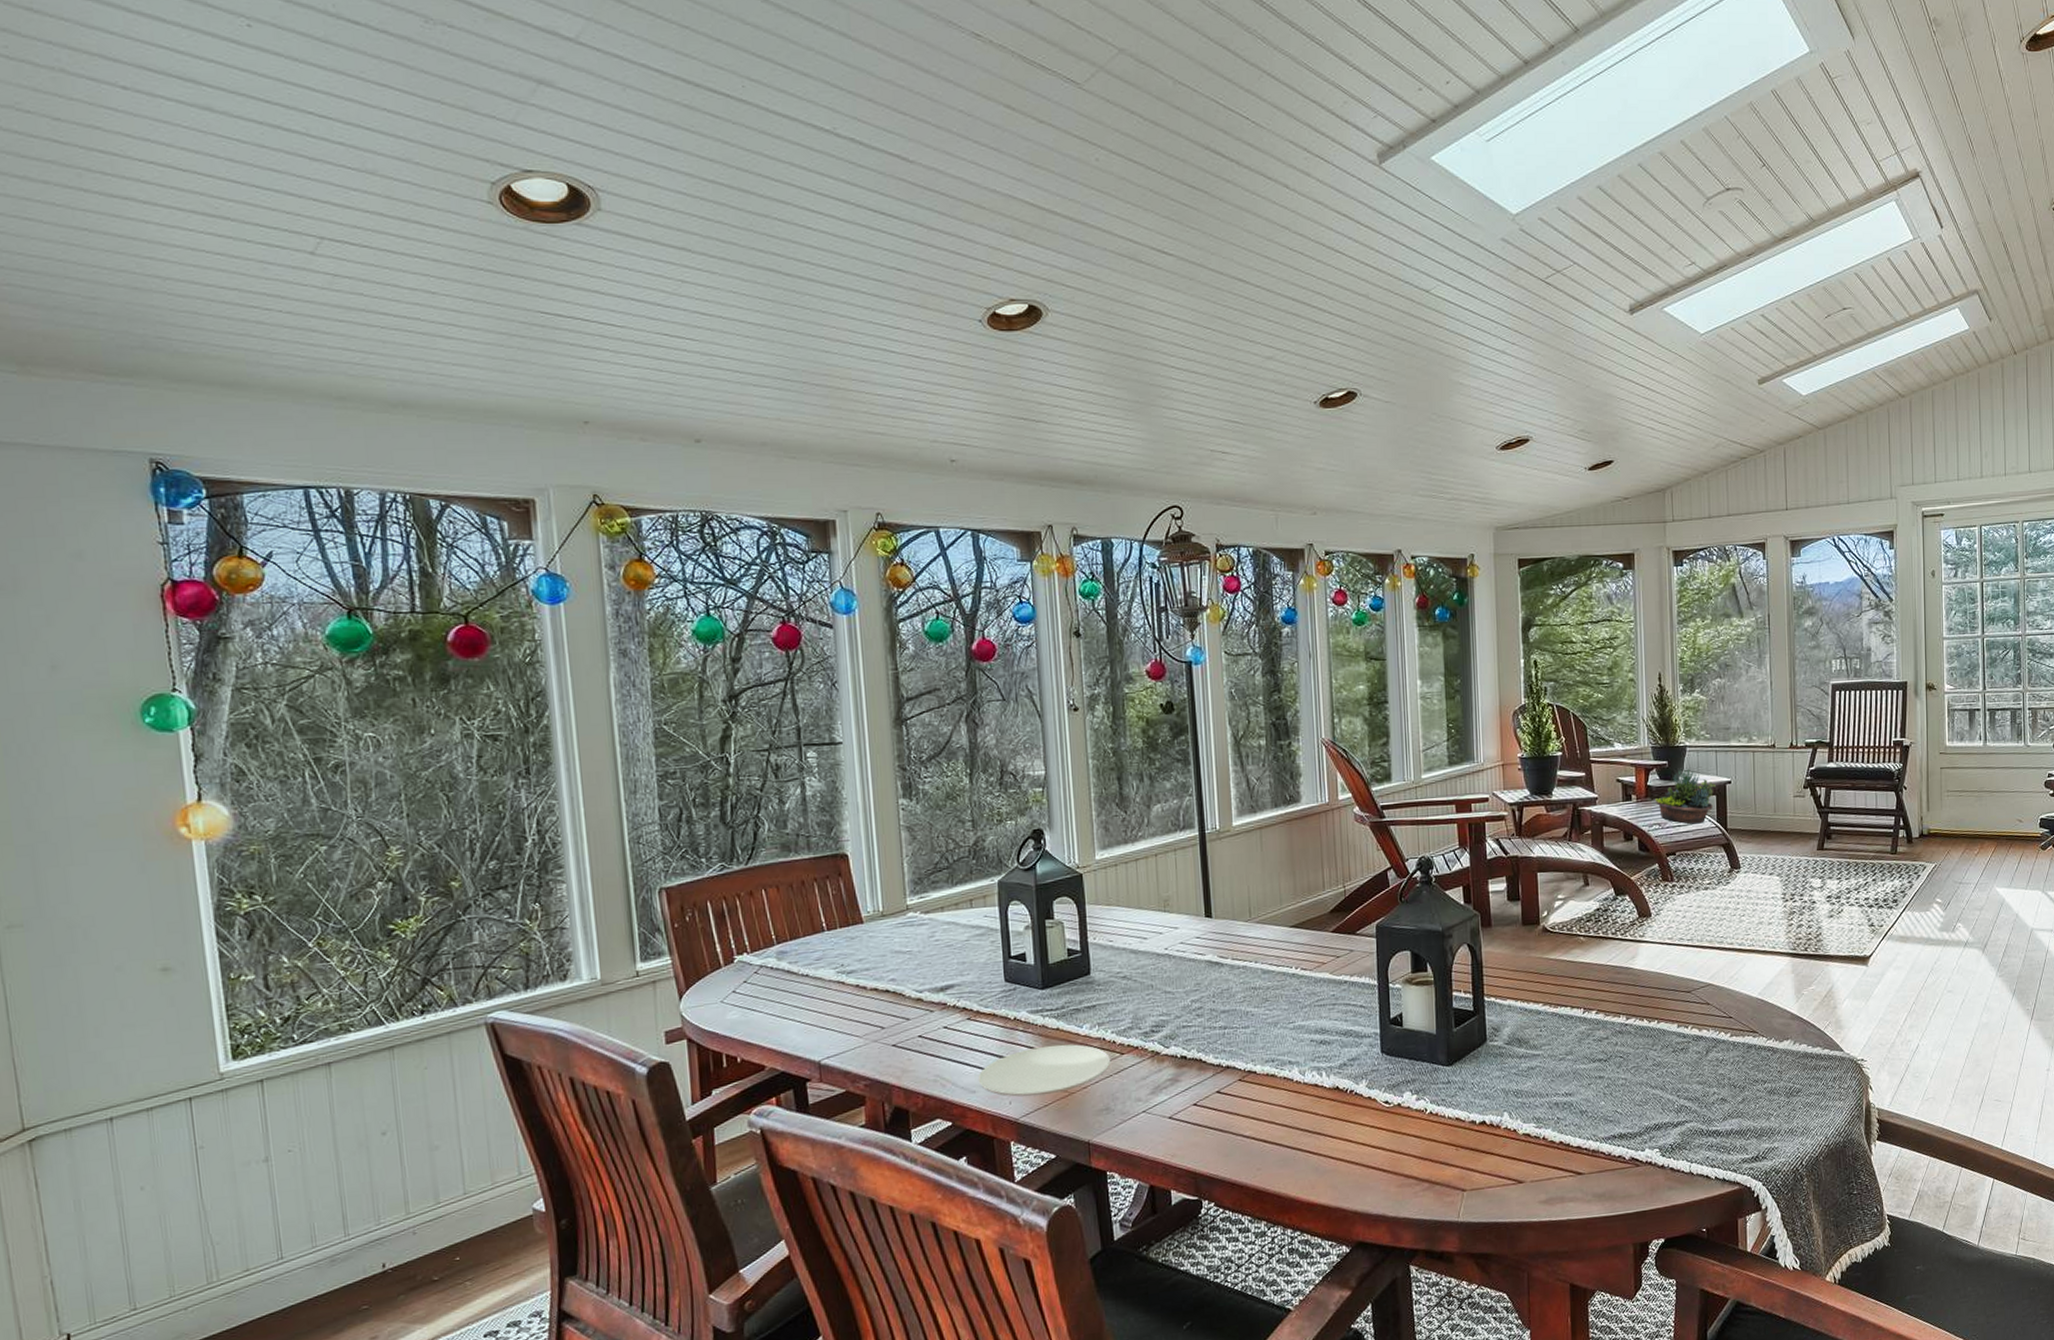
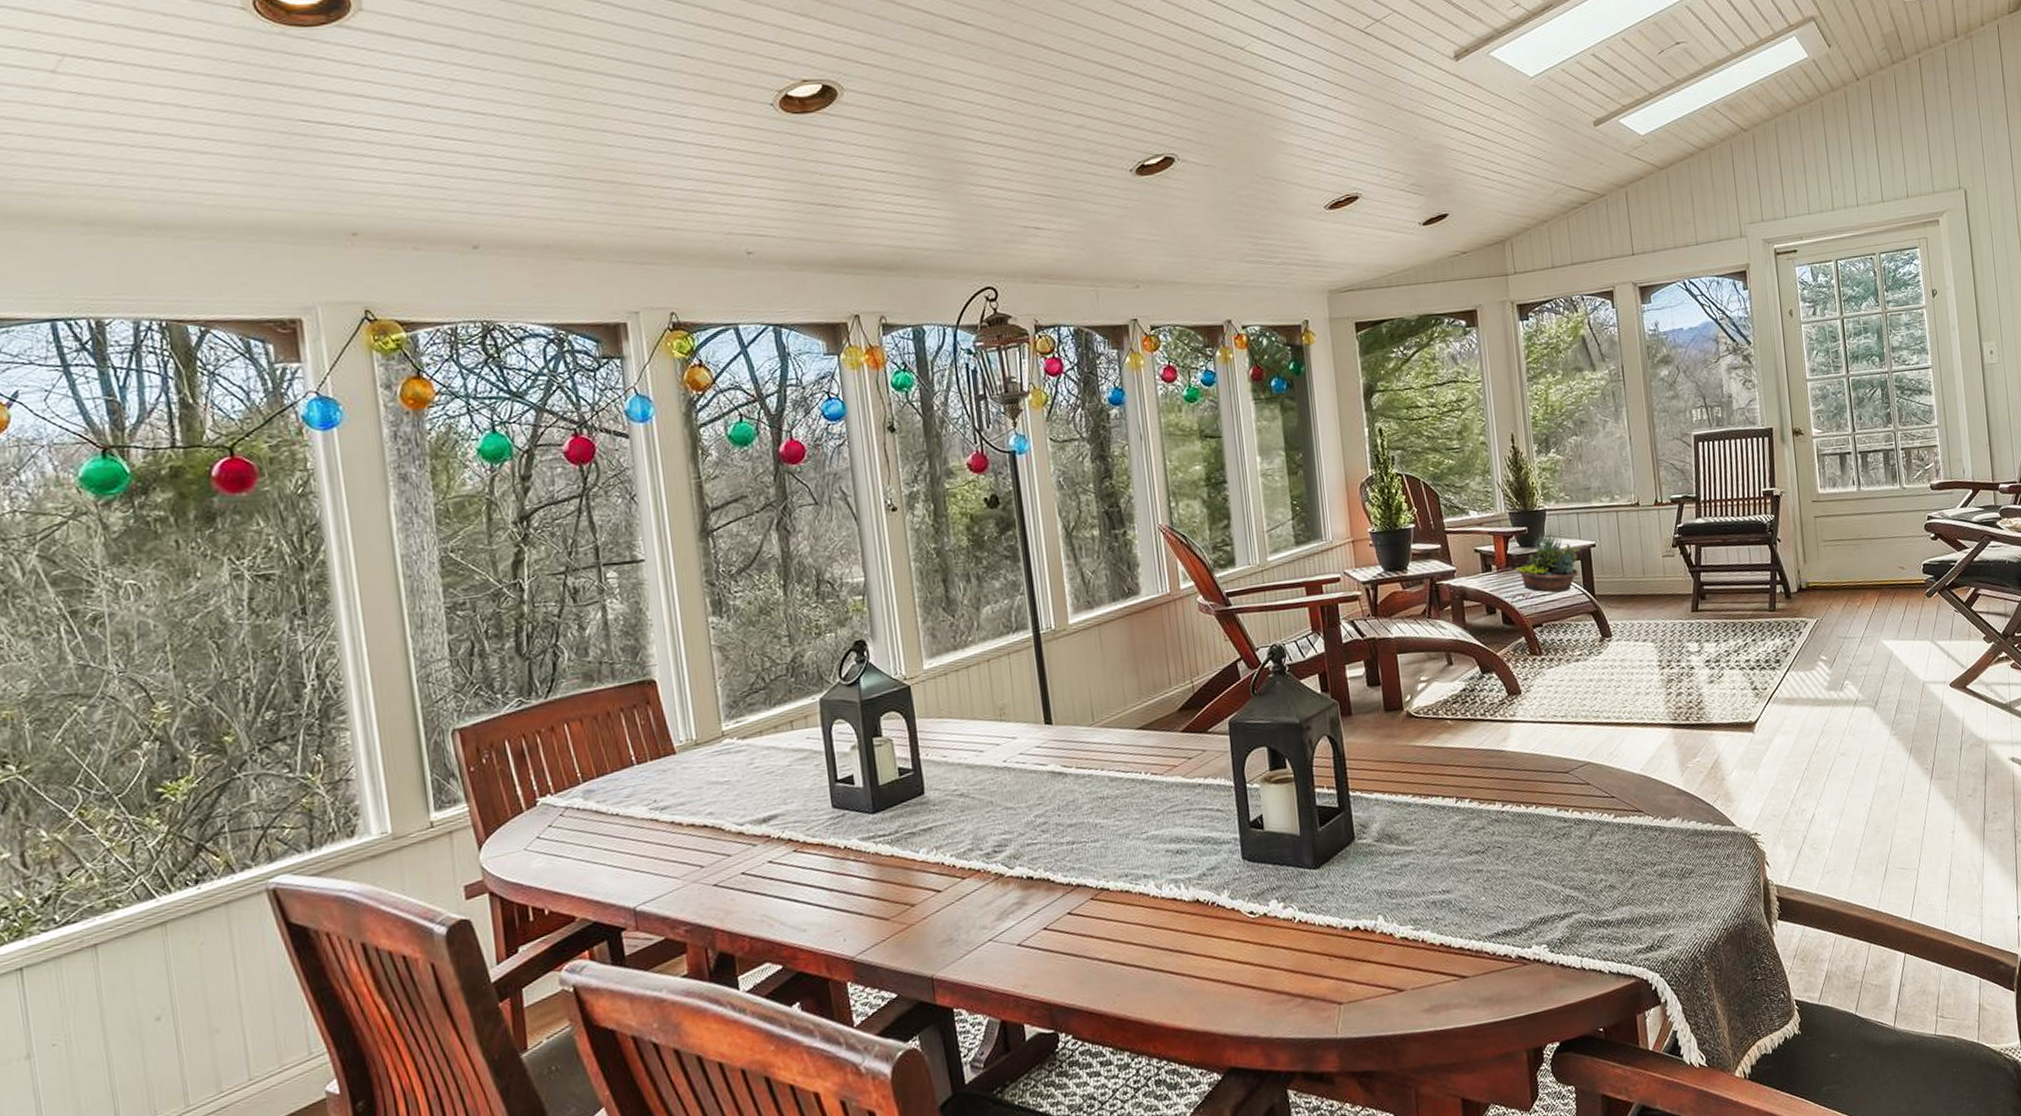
plate: present [978,1044,1111,1098] -> none [808,871,952,934]

